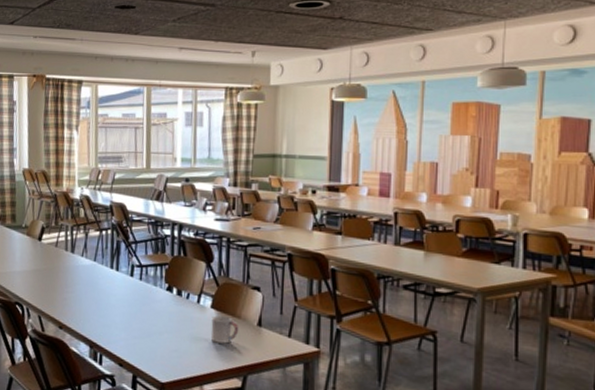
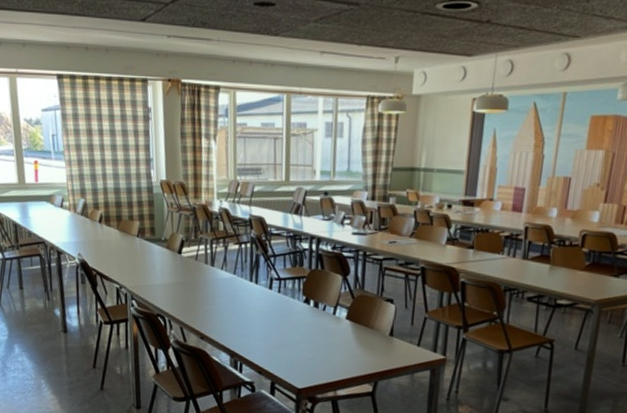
cup: present [210,316,239,344] -> none [345,326,372,353]

